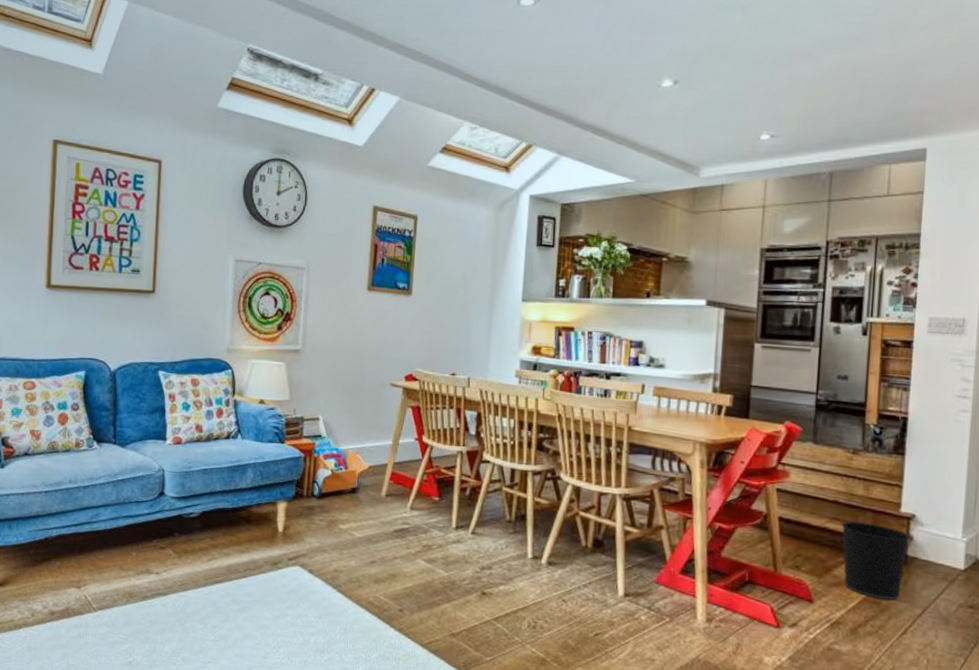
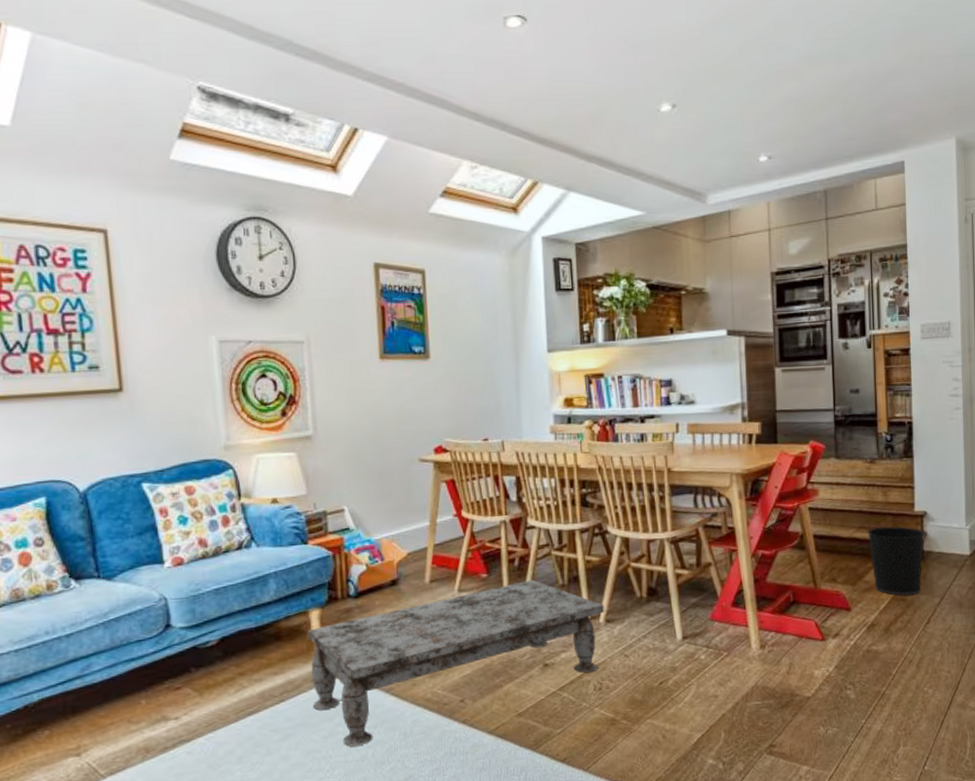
coffee table: none [270,510,548,631] -> present [307,580,605,747]

